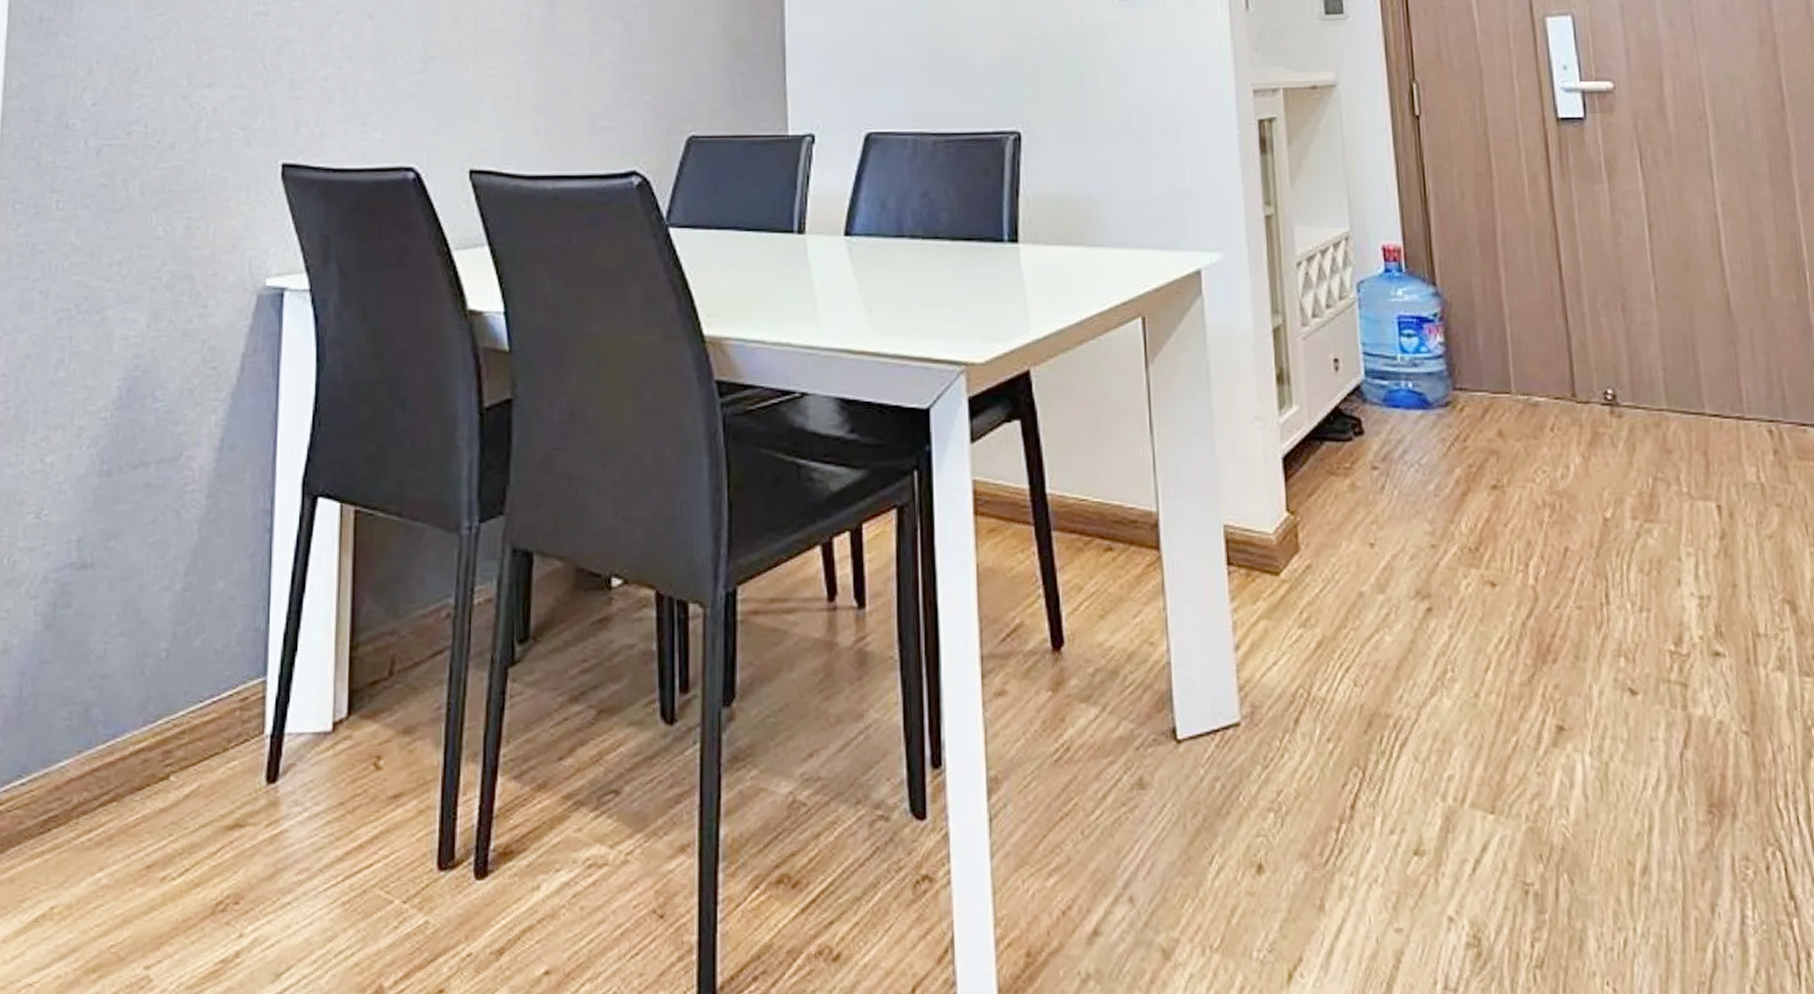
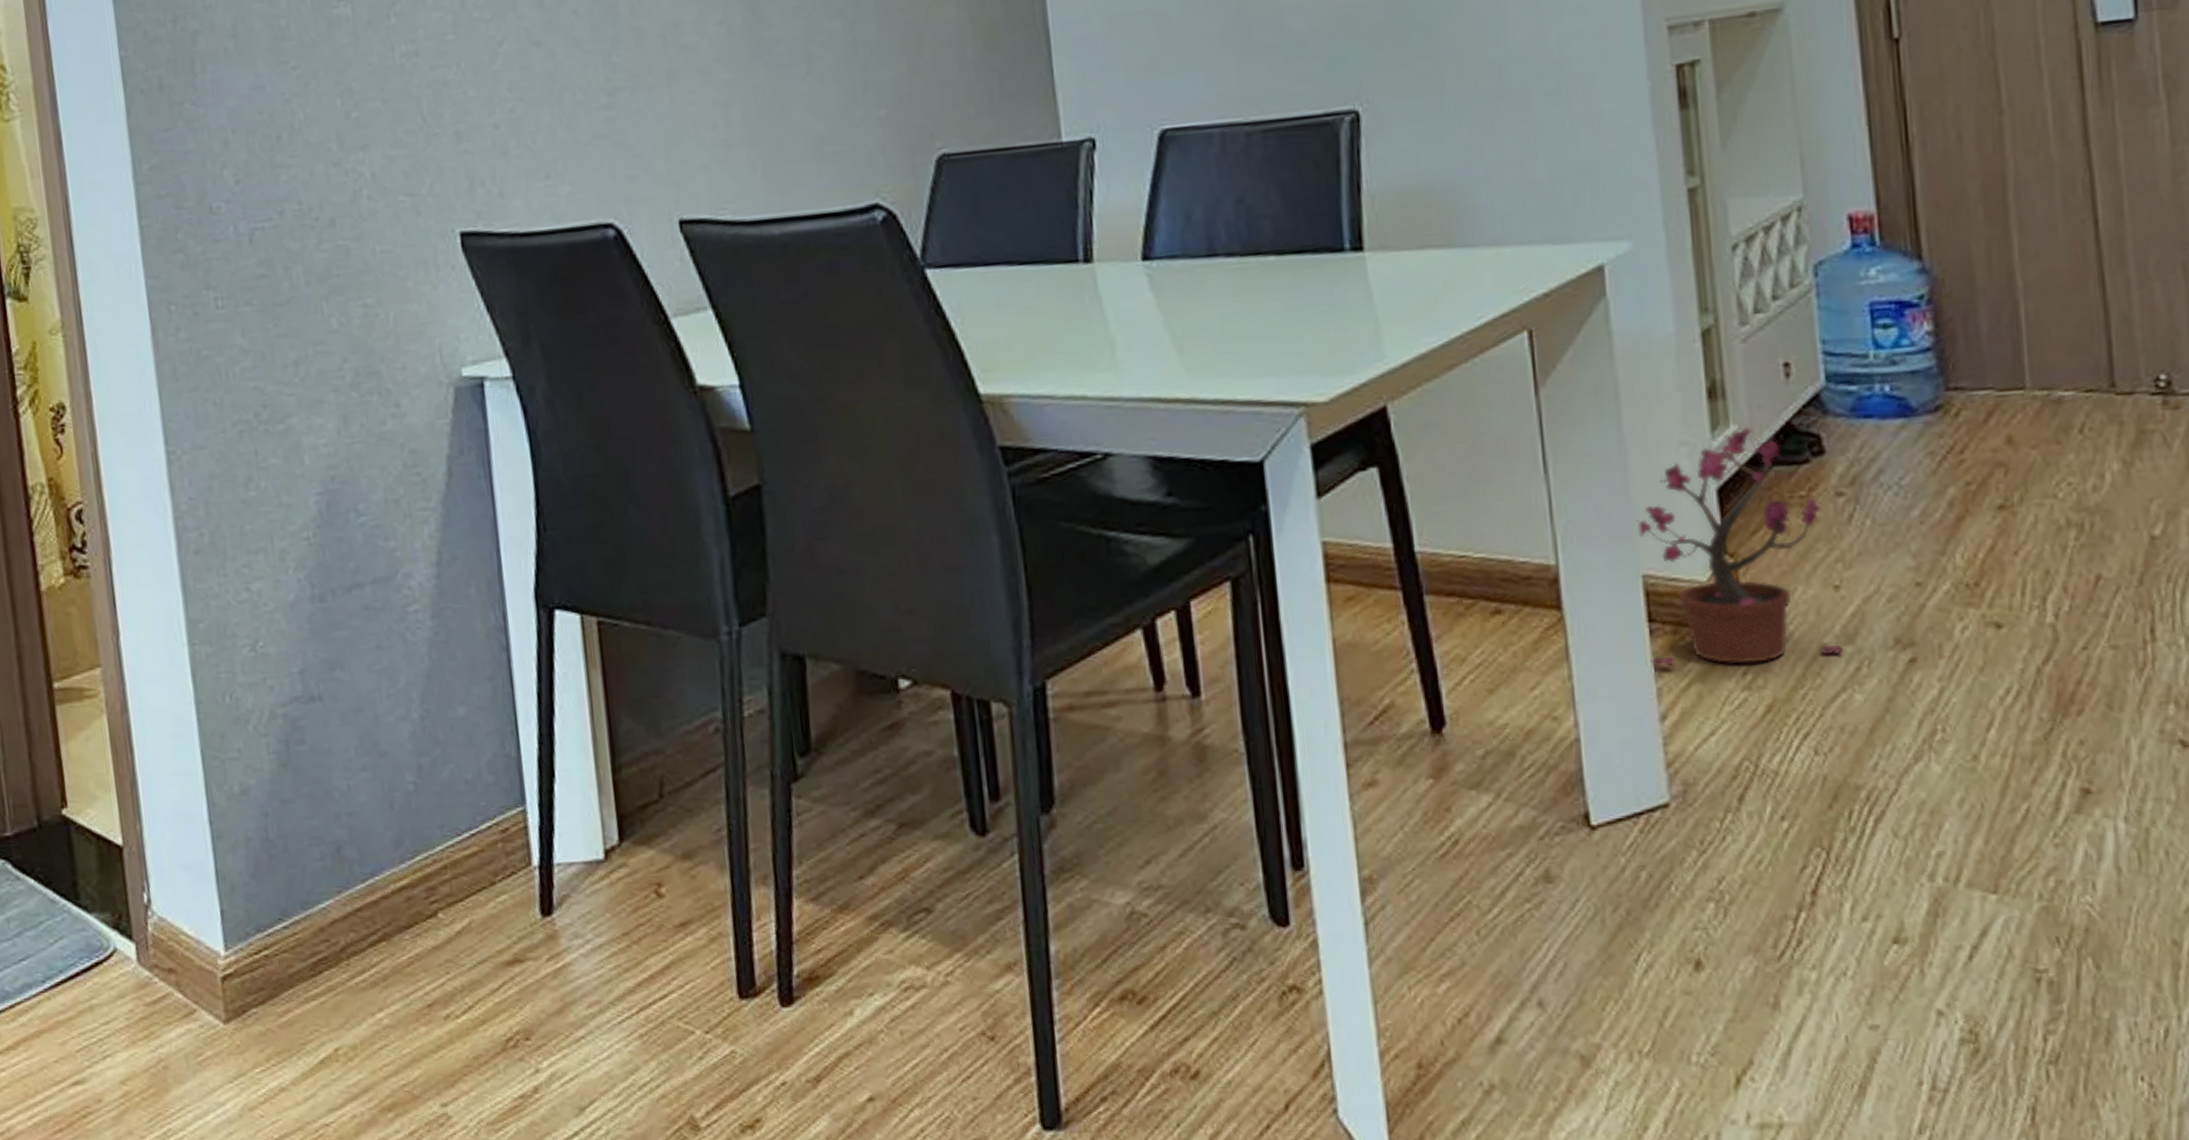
potted plant: none [1220,408,1377,605] -> present [1636,427,1843,668]

